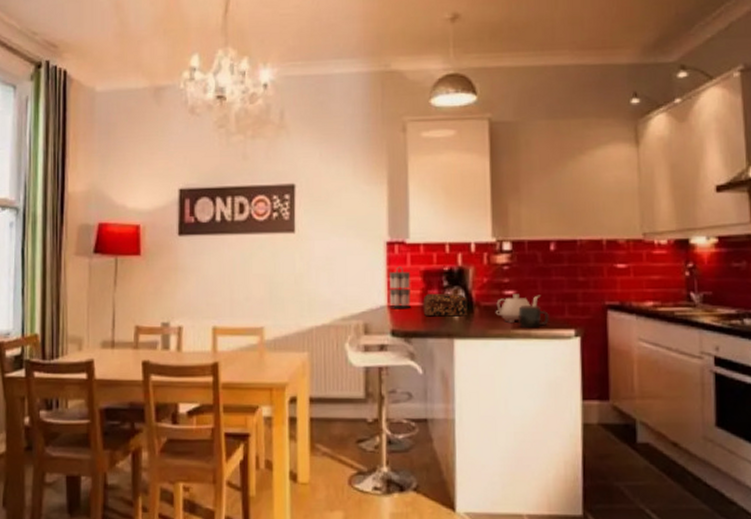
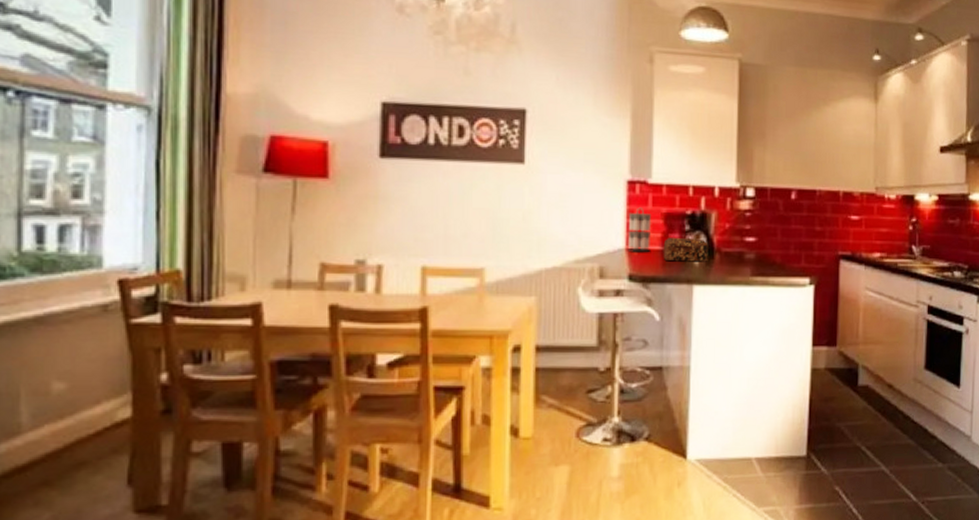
teapot: present [495,294,541,324] -> none [735,241,781,271]
mug: present [518,306,549,330] -> none [758,253,787,278]

